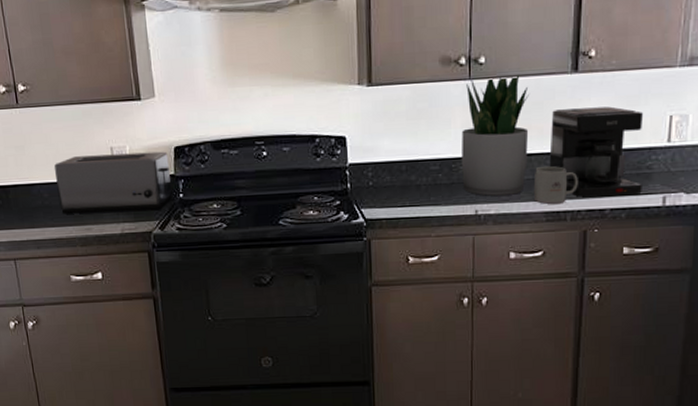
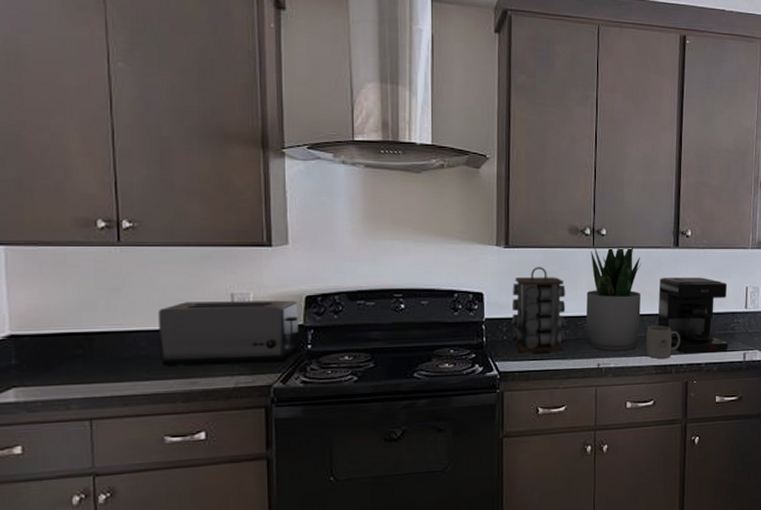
spice rack: none [377,104,438,200] -> present [511,266,566,353]

